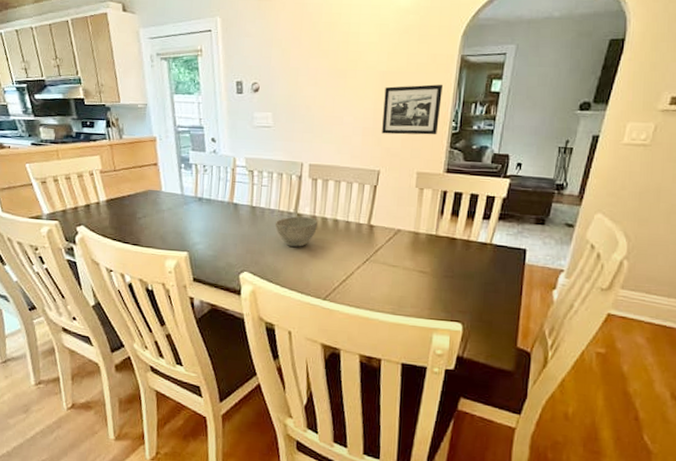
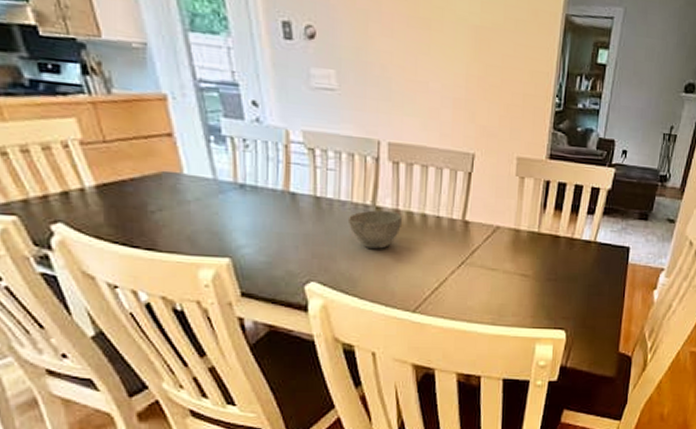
picture frame: present [382,84,443,135] -> none [476,46,545,113]

